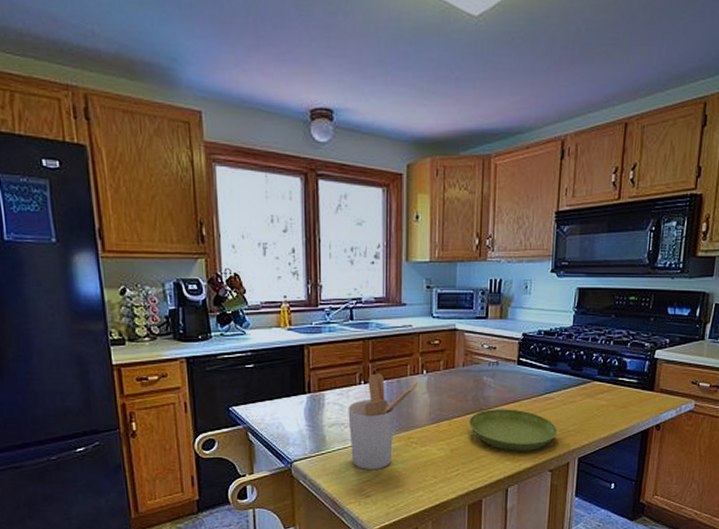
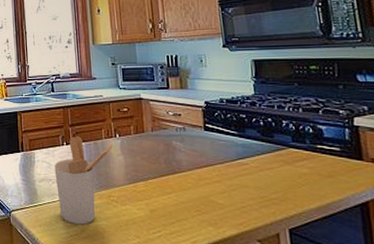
saucer: present [468,409,558,451] -> none [163,172,260,217]

